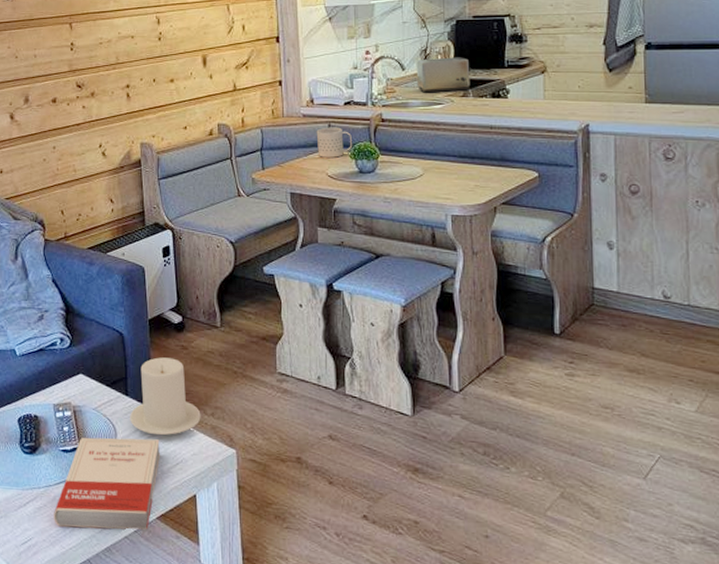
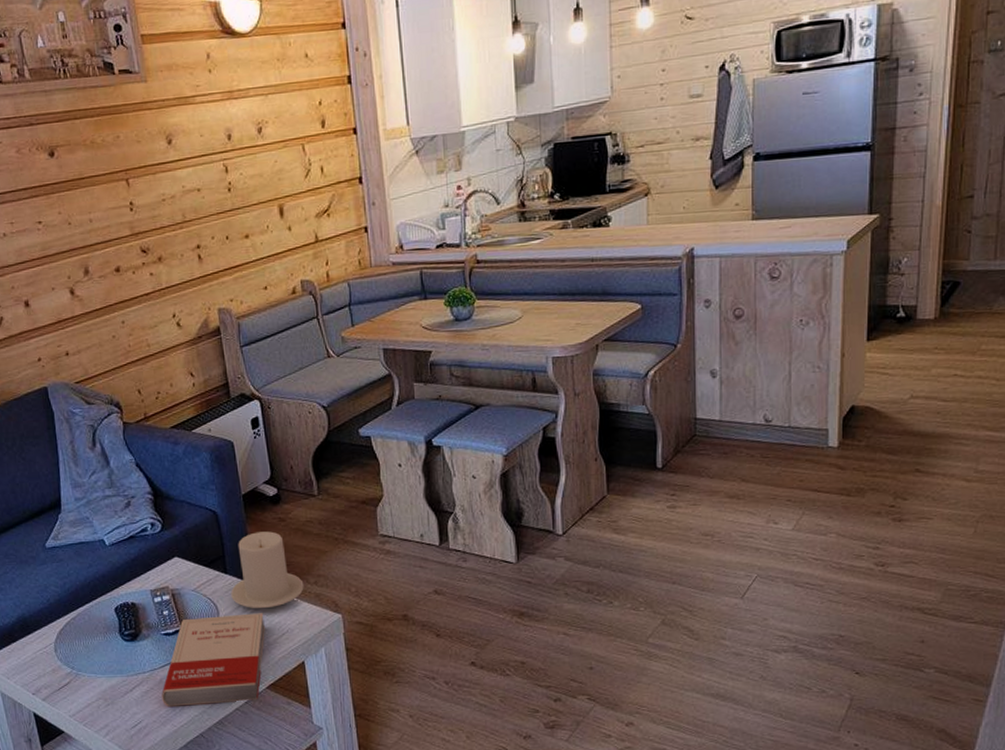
mug: present [316,127,353,158] -> none [407,273,447,308]
toaster: present [416,57,470,93] -> none [511,184,570,228]

